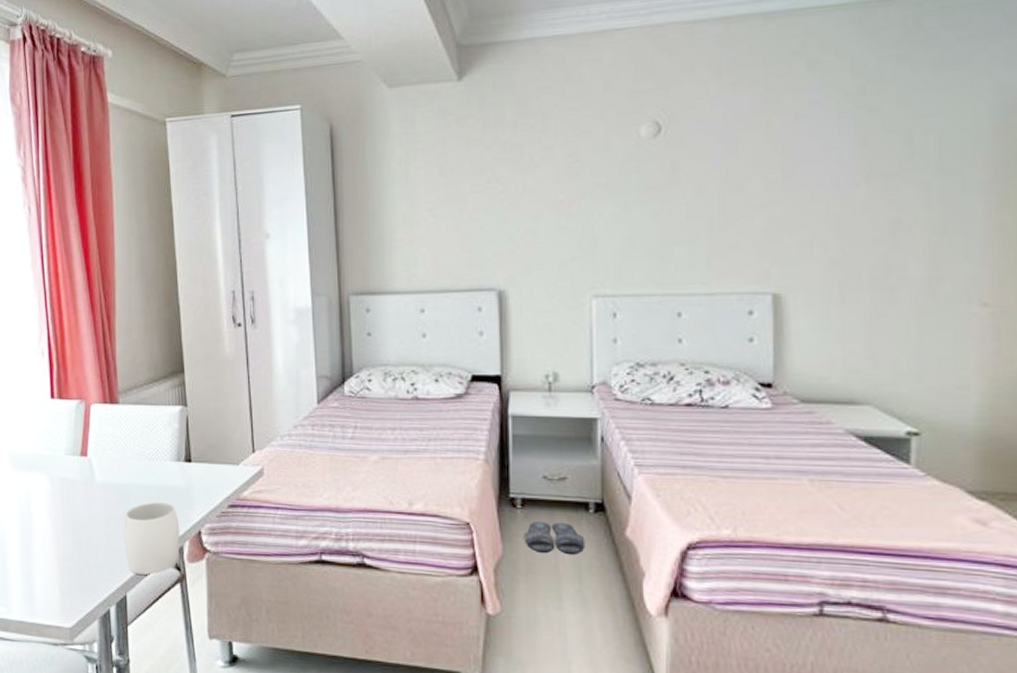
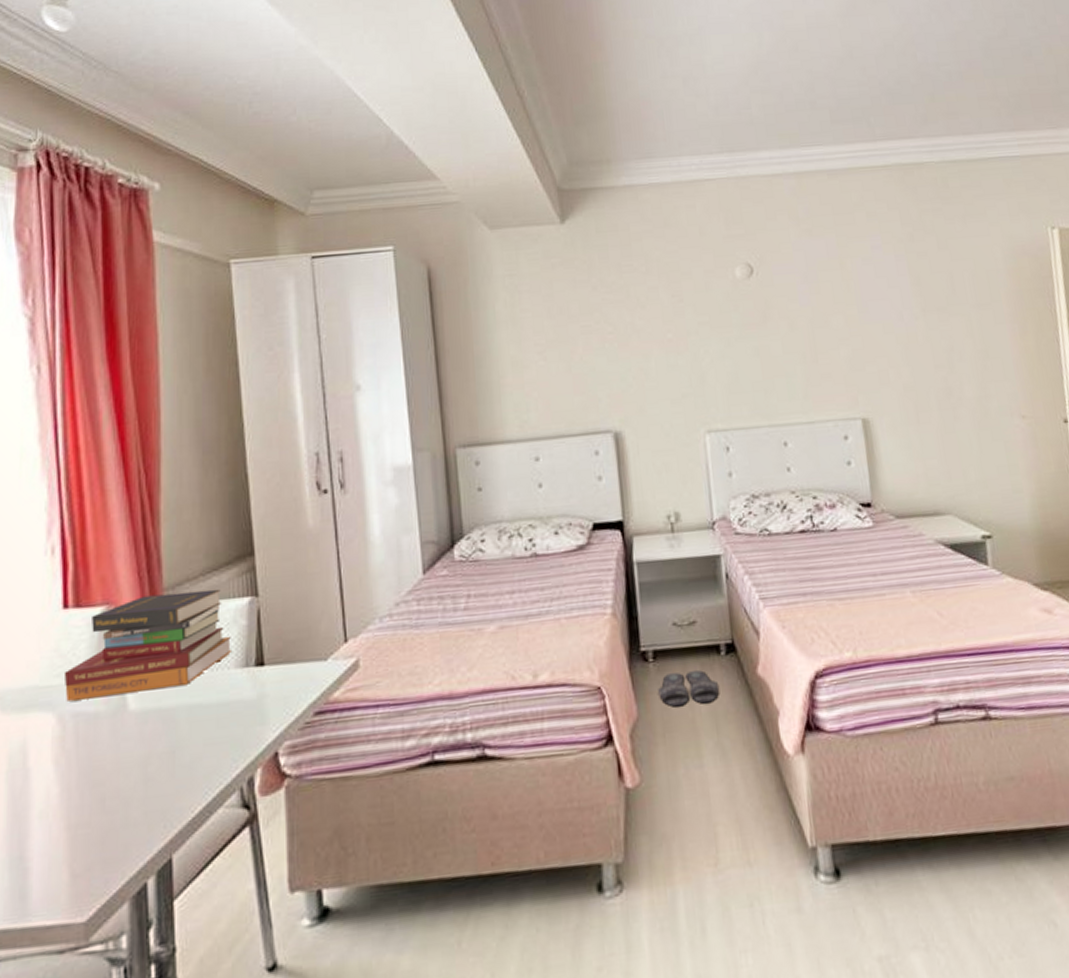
books: none [52,396,168,469] -> present [63,588,233,701]
mug: present [123,502,180,575] -> none [168,722,249,826]

